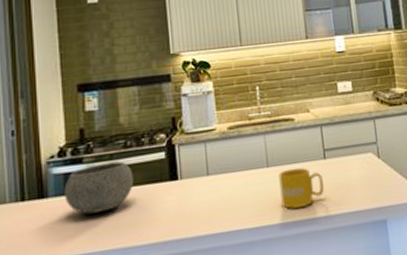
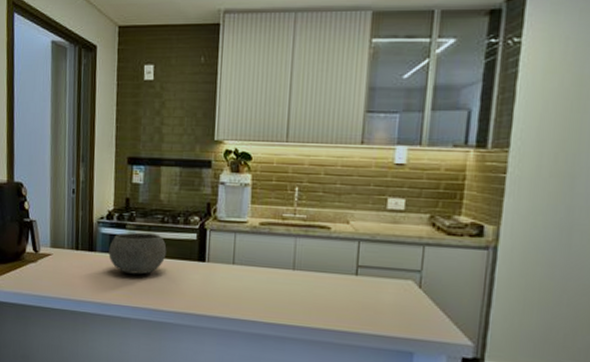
mug: present [278,167,324,209] -> none [301,276,350,317]

